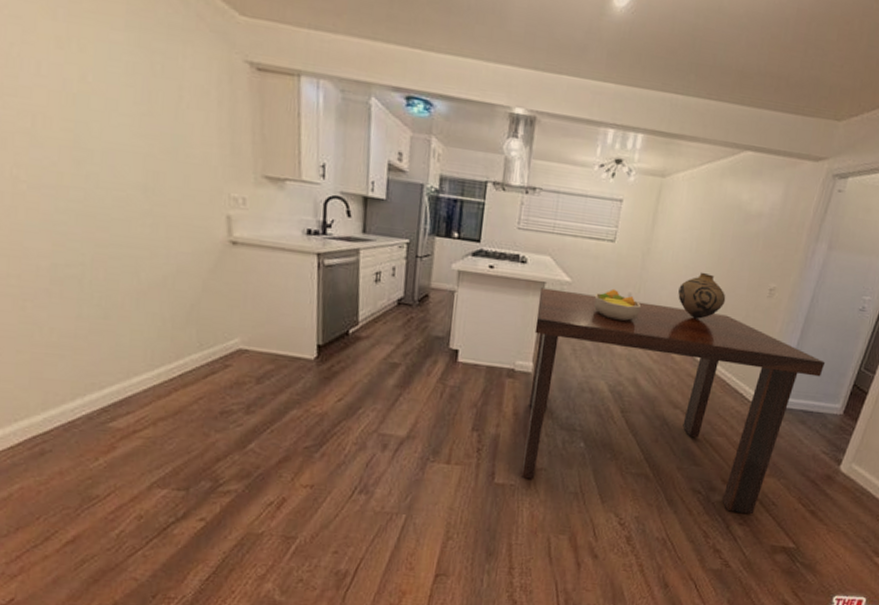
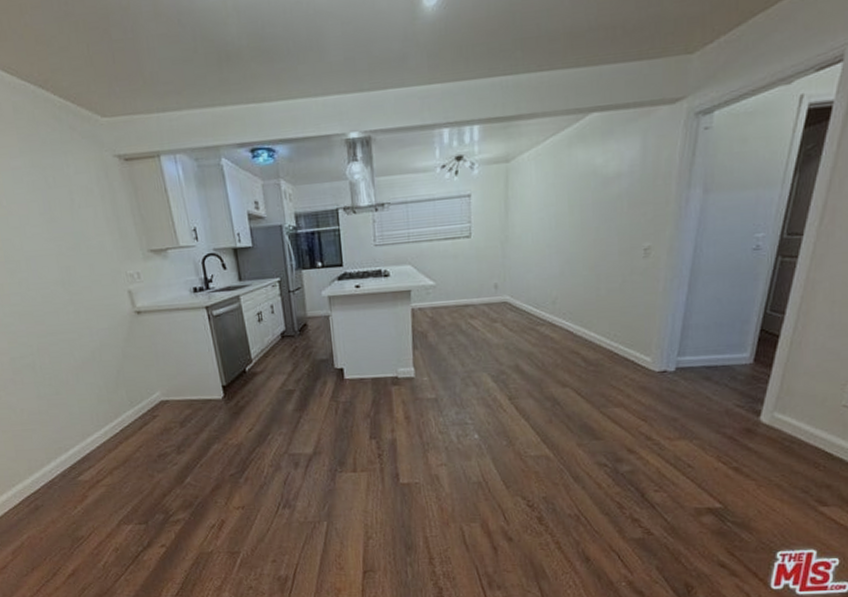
dining table: present [522,287,826,515] -> none [406,284,723,481]
fruit bowl: present [594,288,642,322] -> none [462,282,510,313]
vase: present [678,272,726,319] -> none [545,247,598,295]

